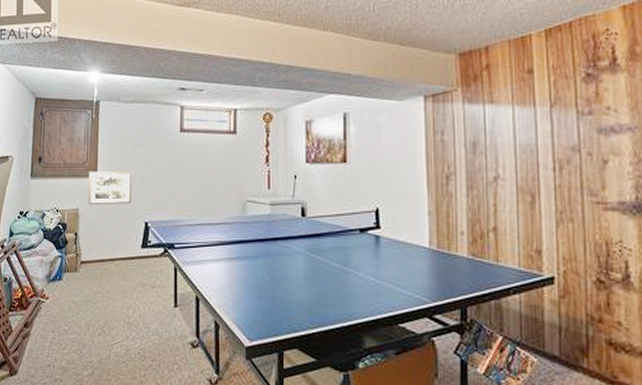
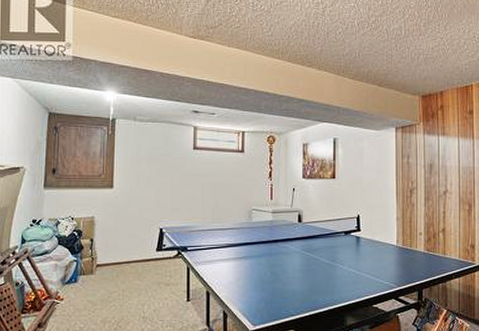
wall art: present [88,172,132,206] -> none [103,183,148,214]

